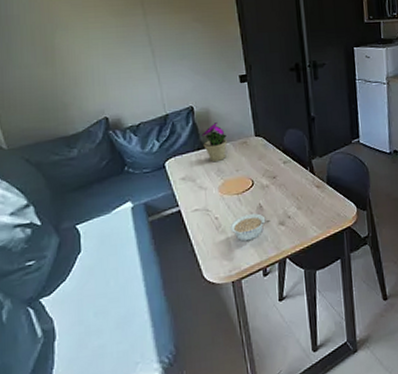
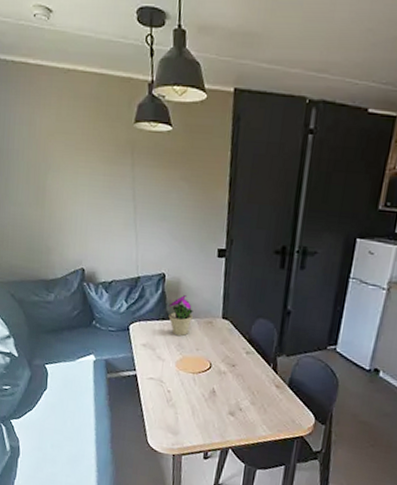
legume: present [230,213,270,242] -> none [180,395,220,422]

